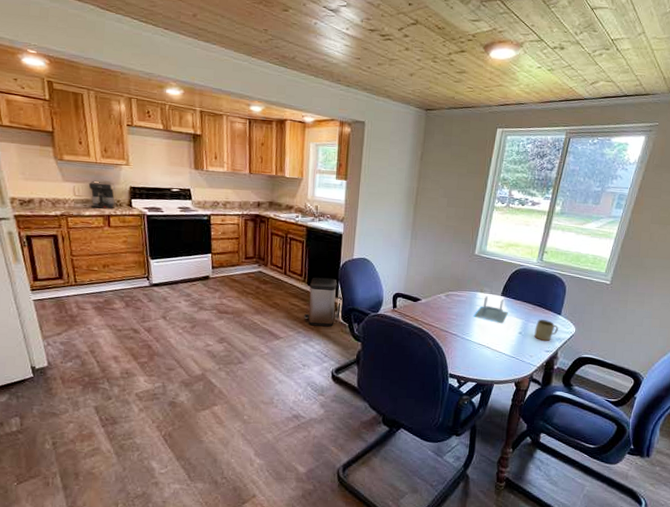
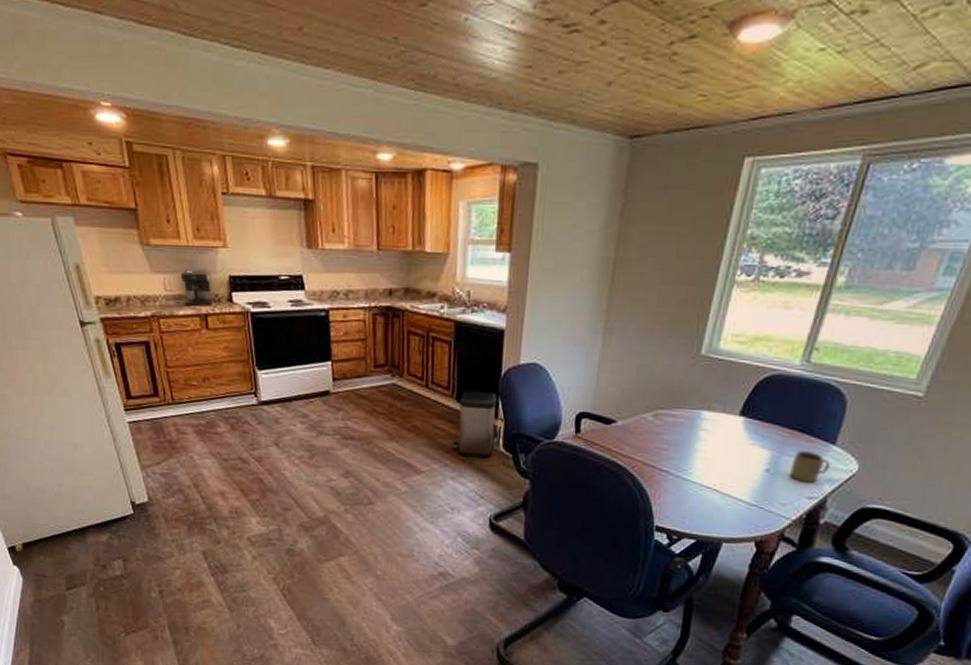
napkin holder: present [473,296,508,324] -> none [695,416,750,457]

